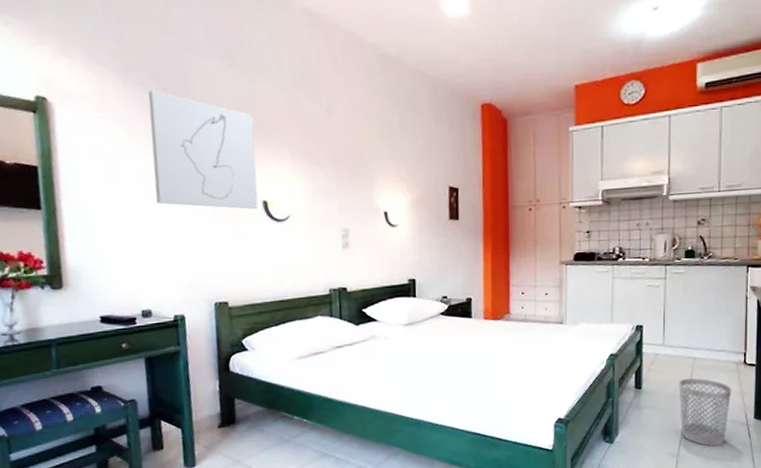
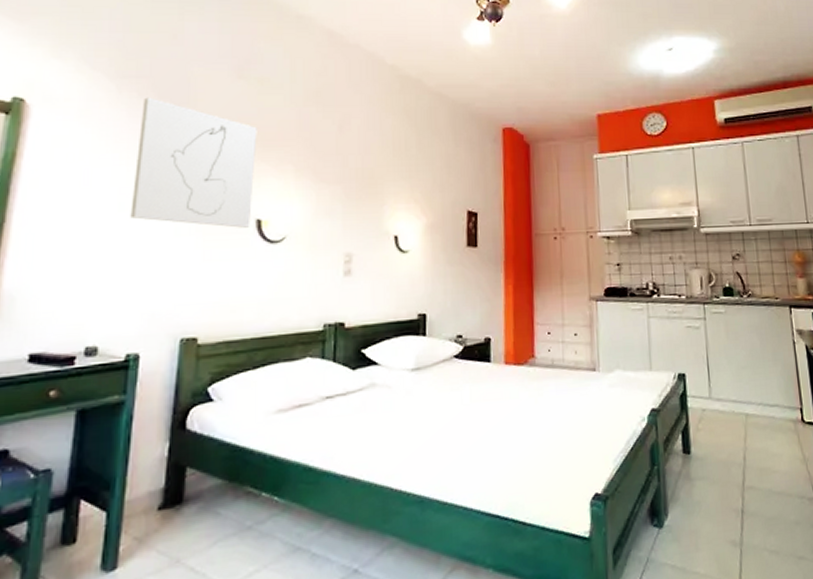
wastebasket: present [679,378,732,446] -> none [732,440,794,531]

